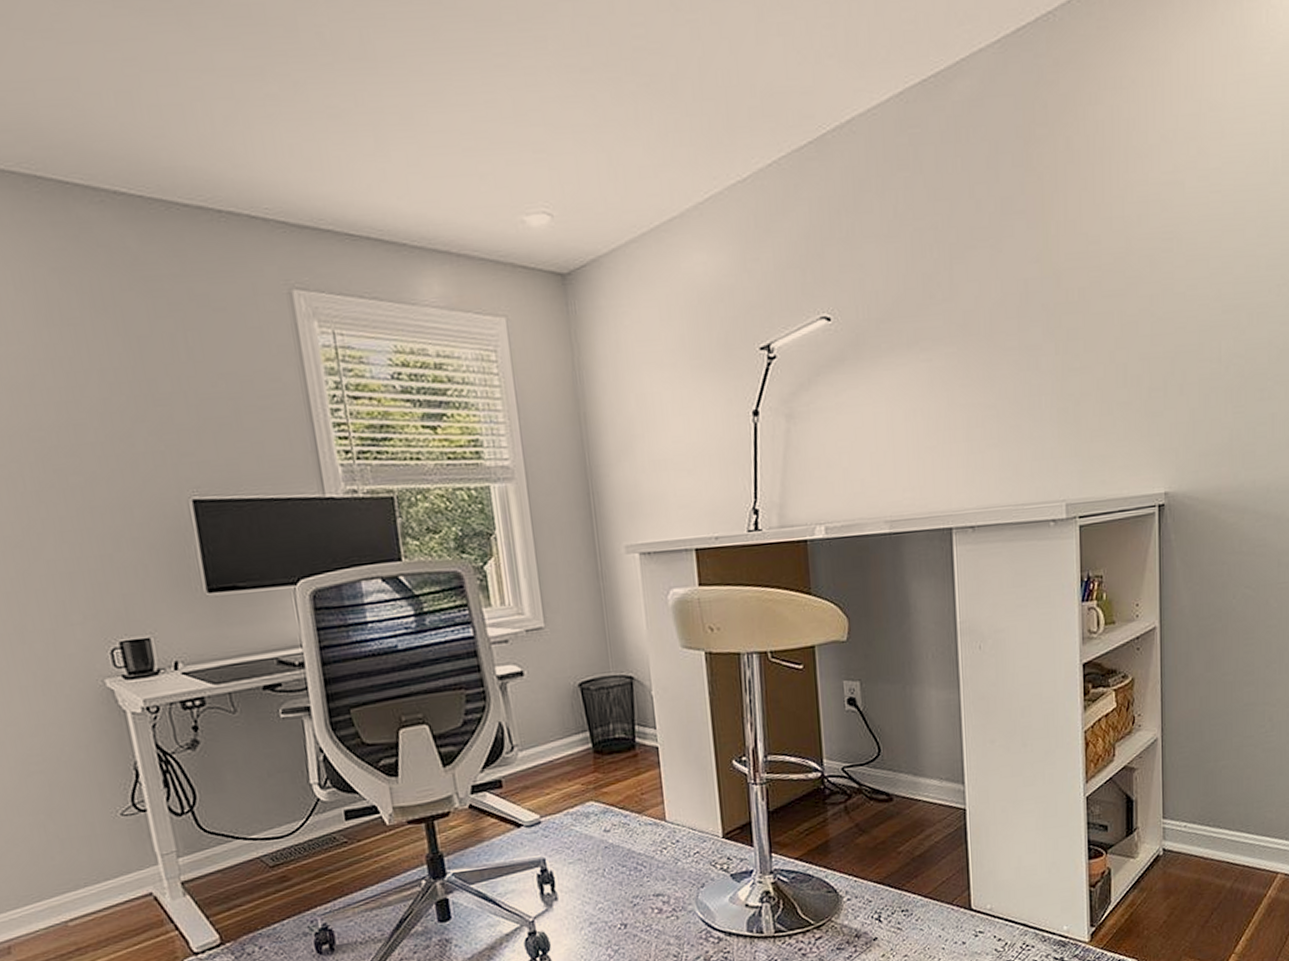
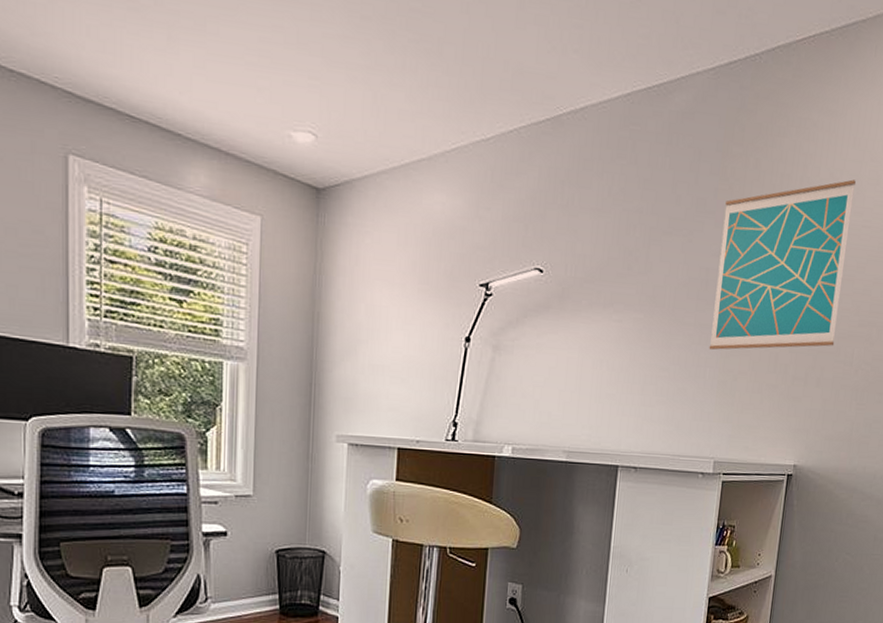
wall art: none [1036,138,1195,373] -> present [709,179,856,350]

